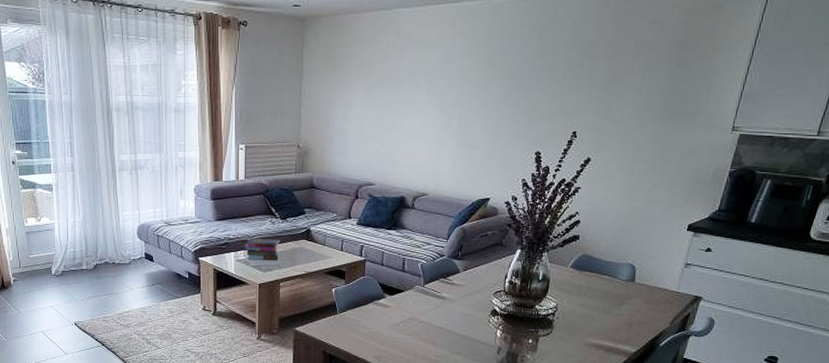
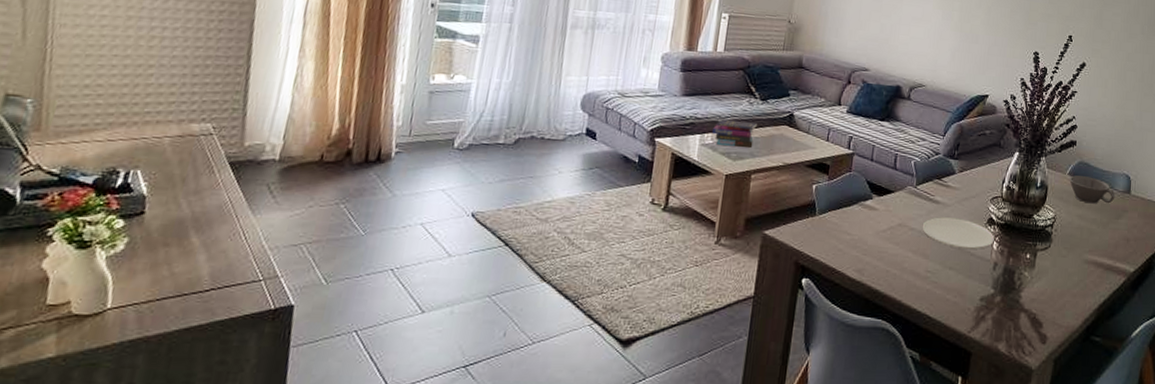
plate: none [430,311,498,338] -> present [922,217,995,250]
cup: none [571,268,619,293] -> present [1069,175,1115,204]

